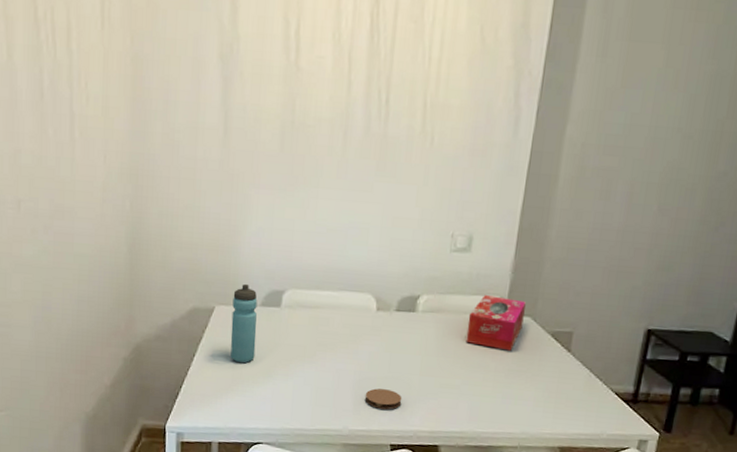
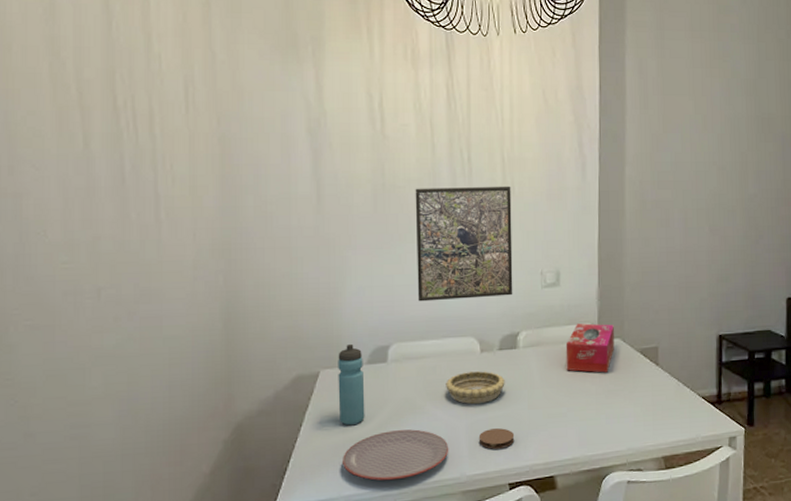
plate: none [230,374,334,422] -> present [343,429,449,481]
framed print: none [317,129,430,256] -> present [415,186,513,302]
decorative bowl: none [337,328,399,362] -> present [446,371,505,404]

